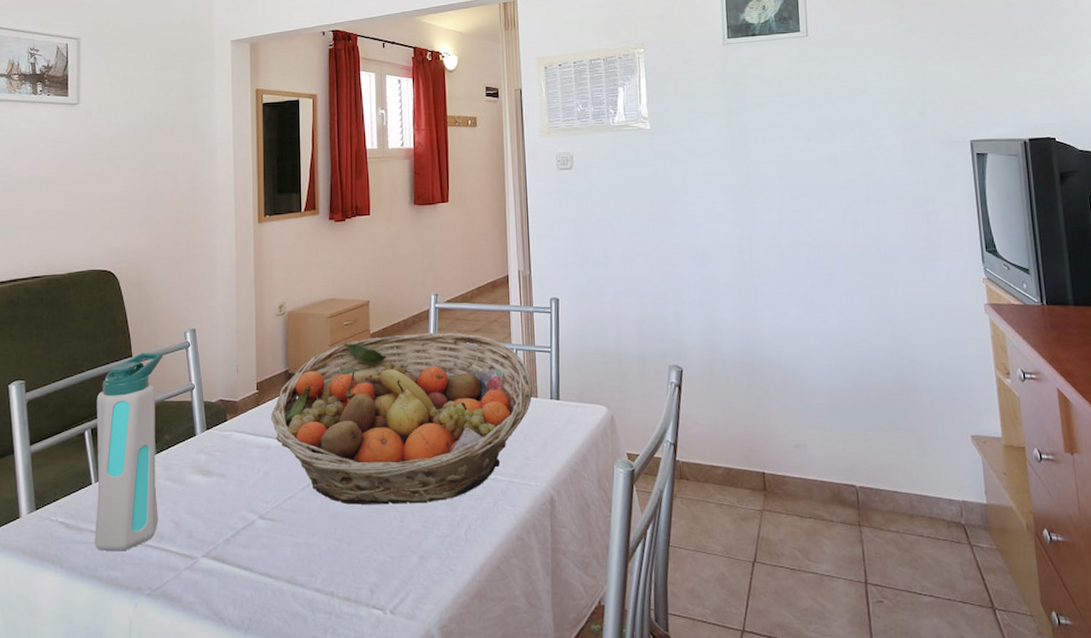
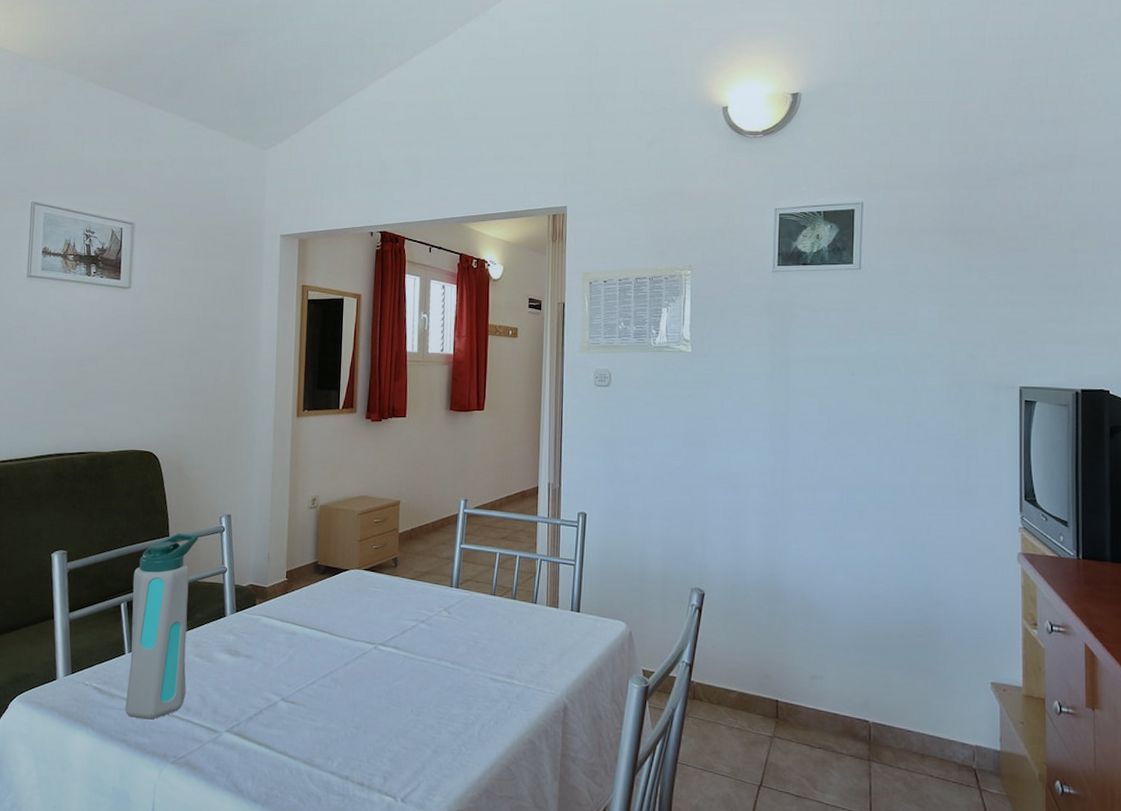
fruit basket: present [271,332,533,505] -> none [298,536,555,700]

